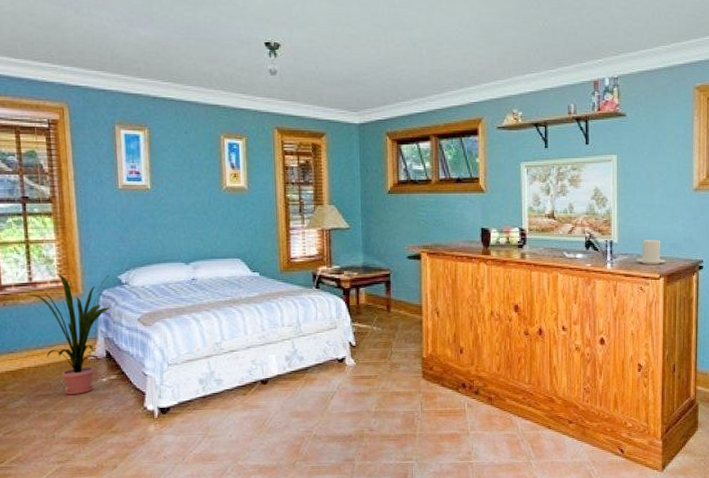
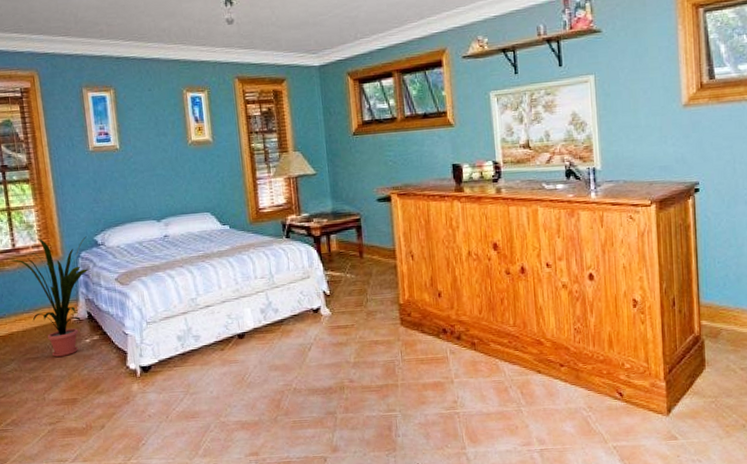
candle: present [637,240,665,264] -> none [624,163,656,191]

